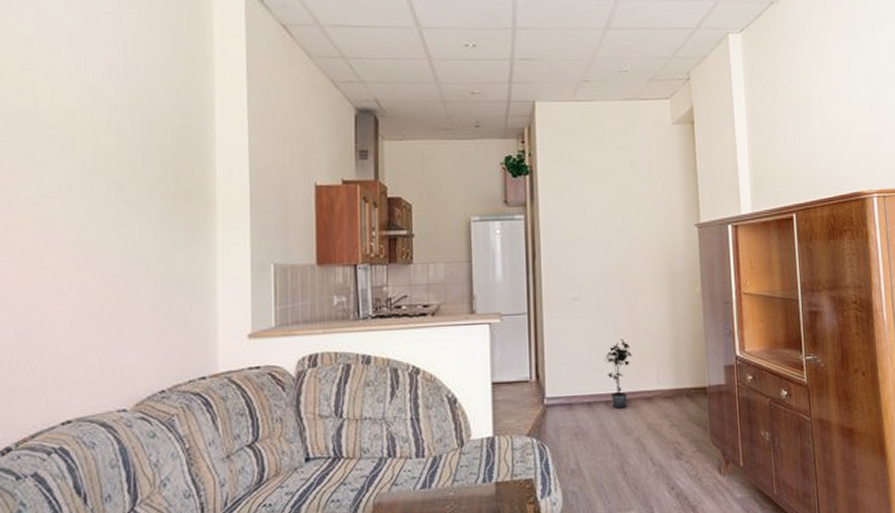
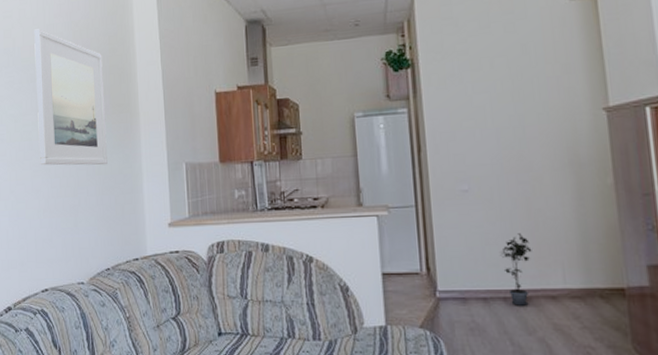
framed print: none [68,89,170,265] -> present [34,29,108,166]

